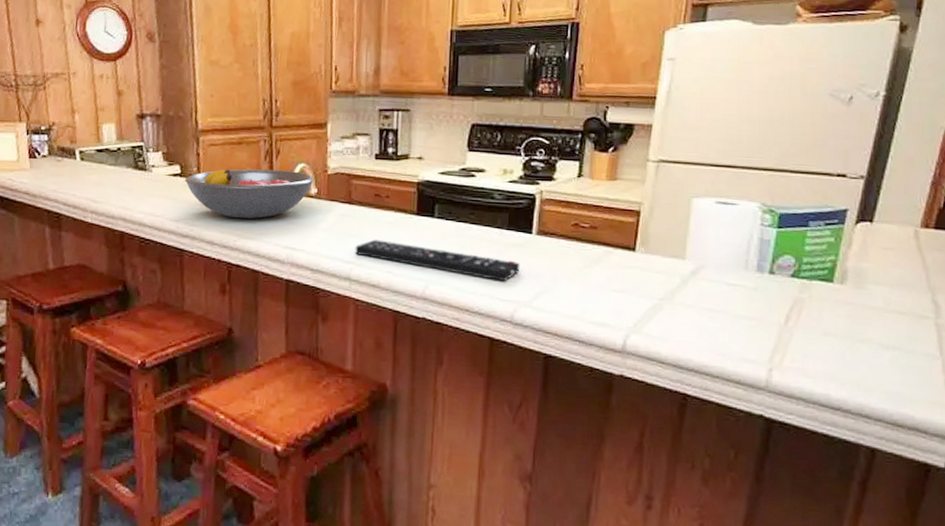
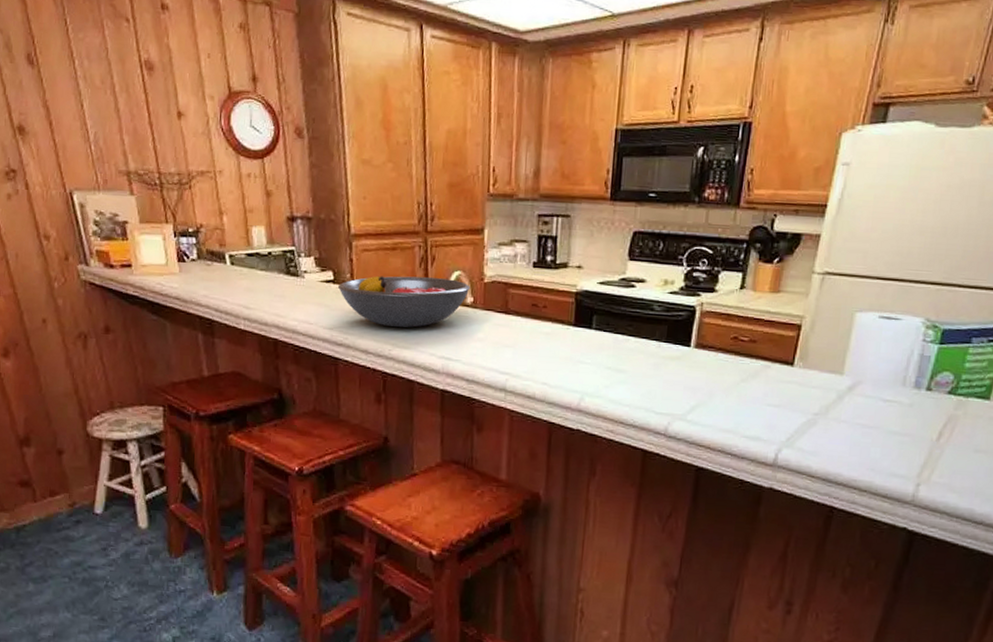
remote control: present [355,239,520,282] -> none [510,350,677,395]

